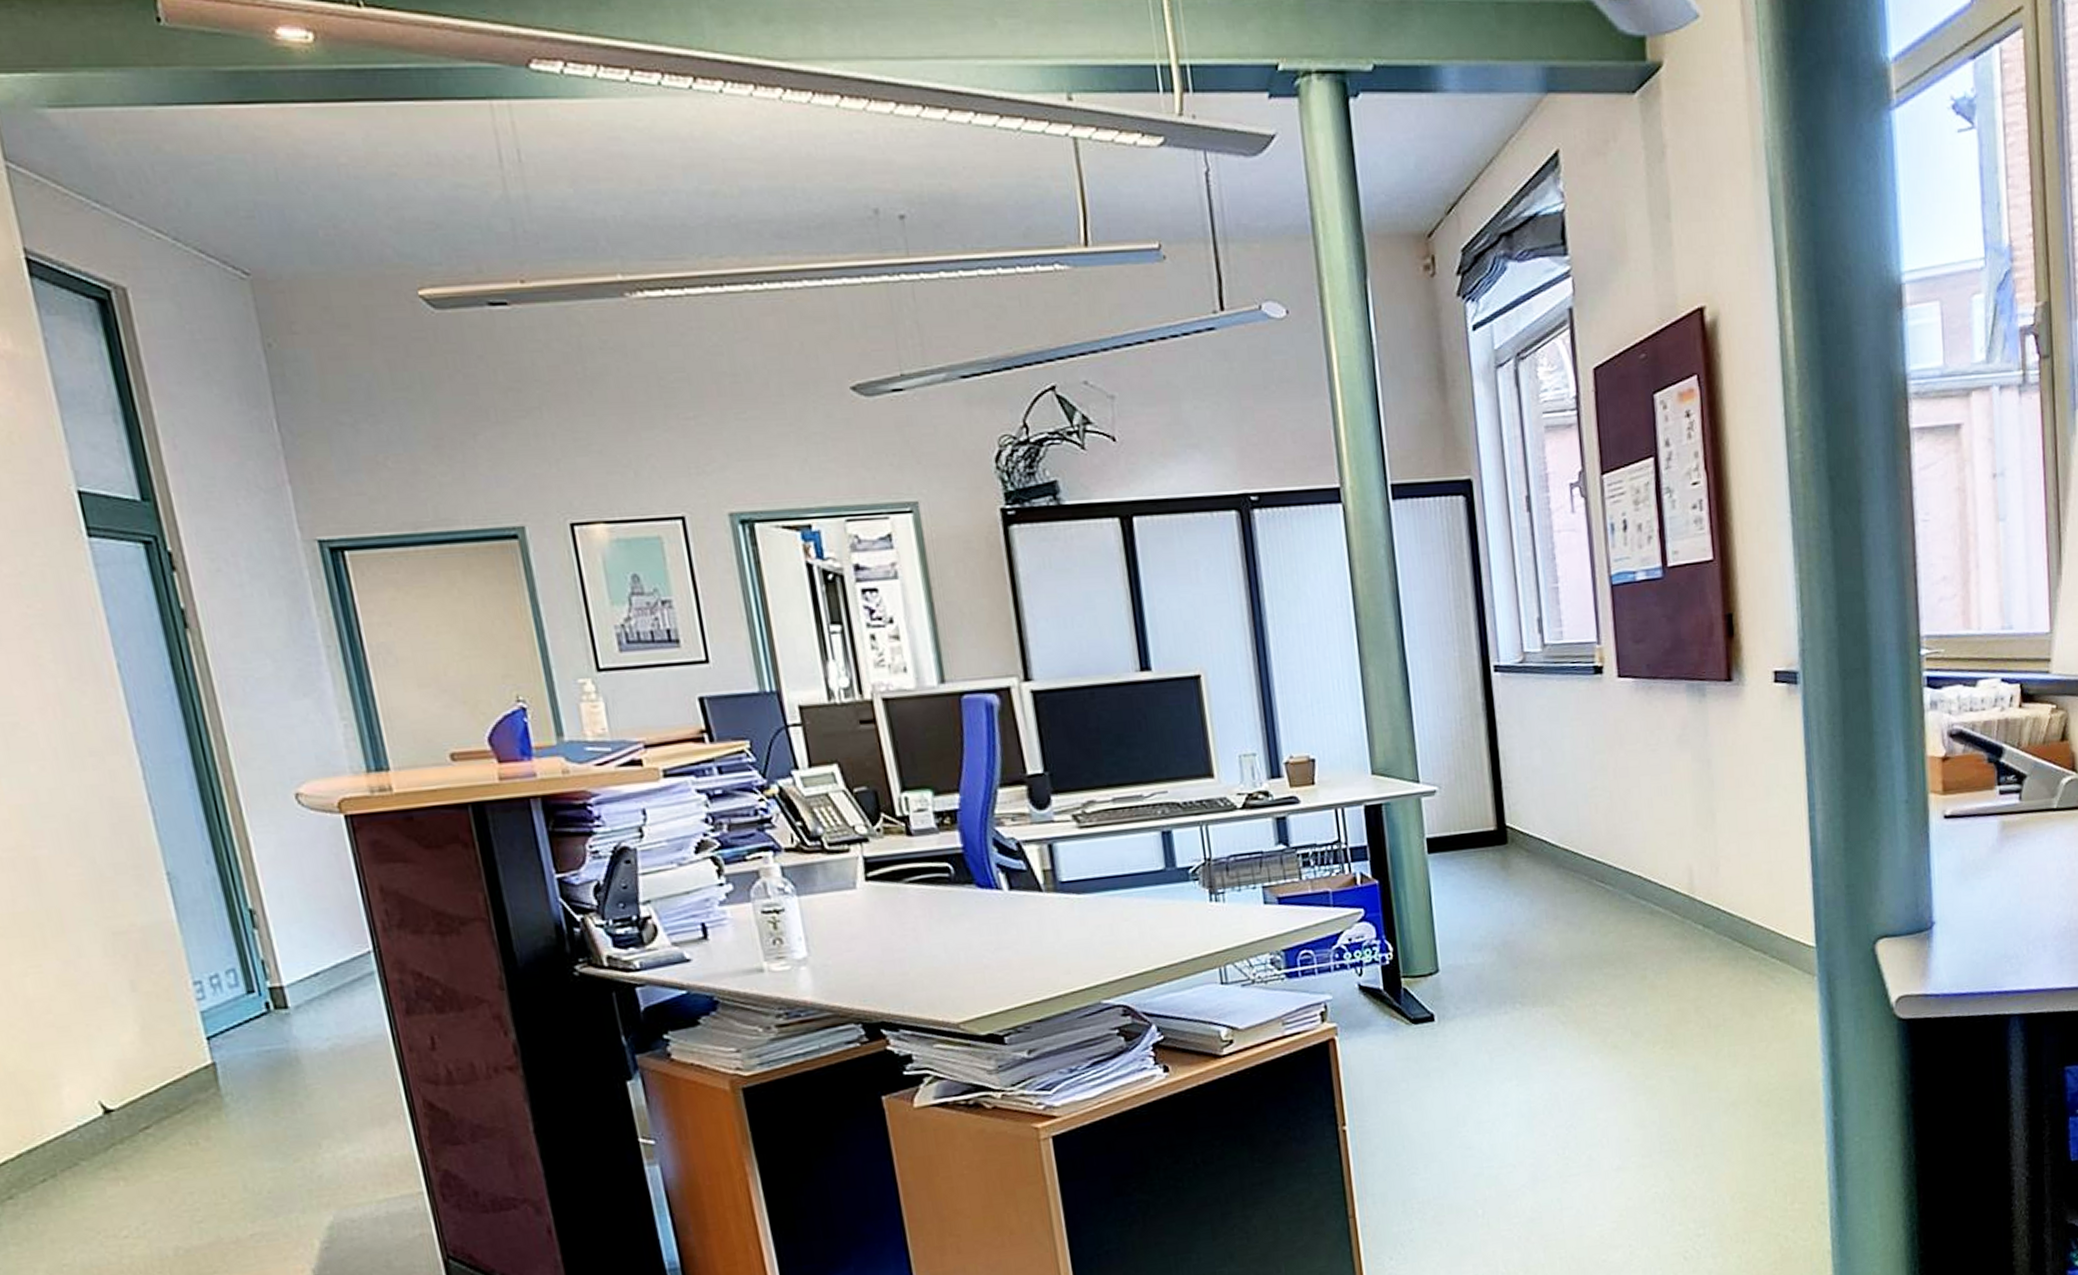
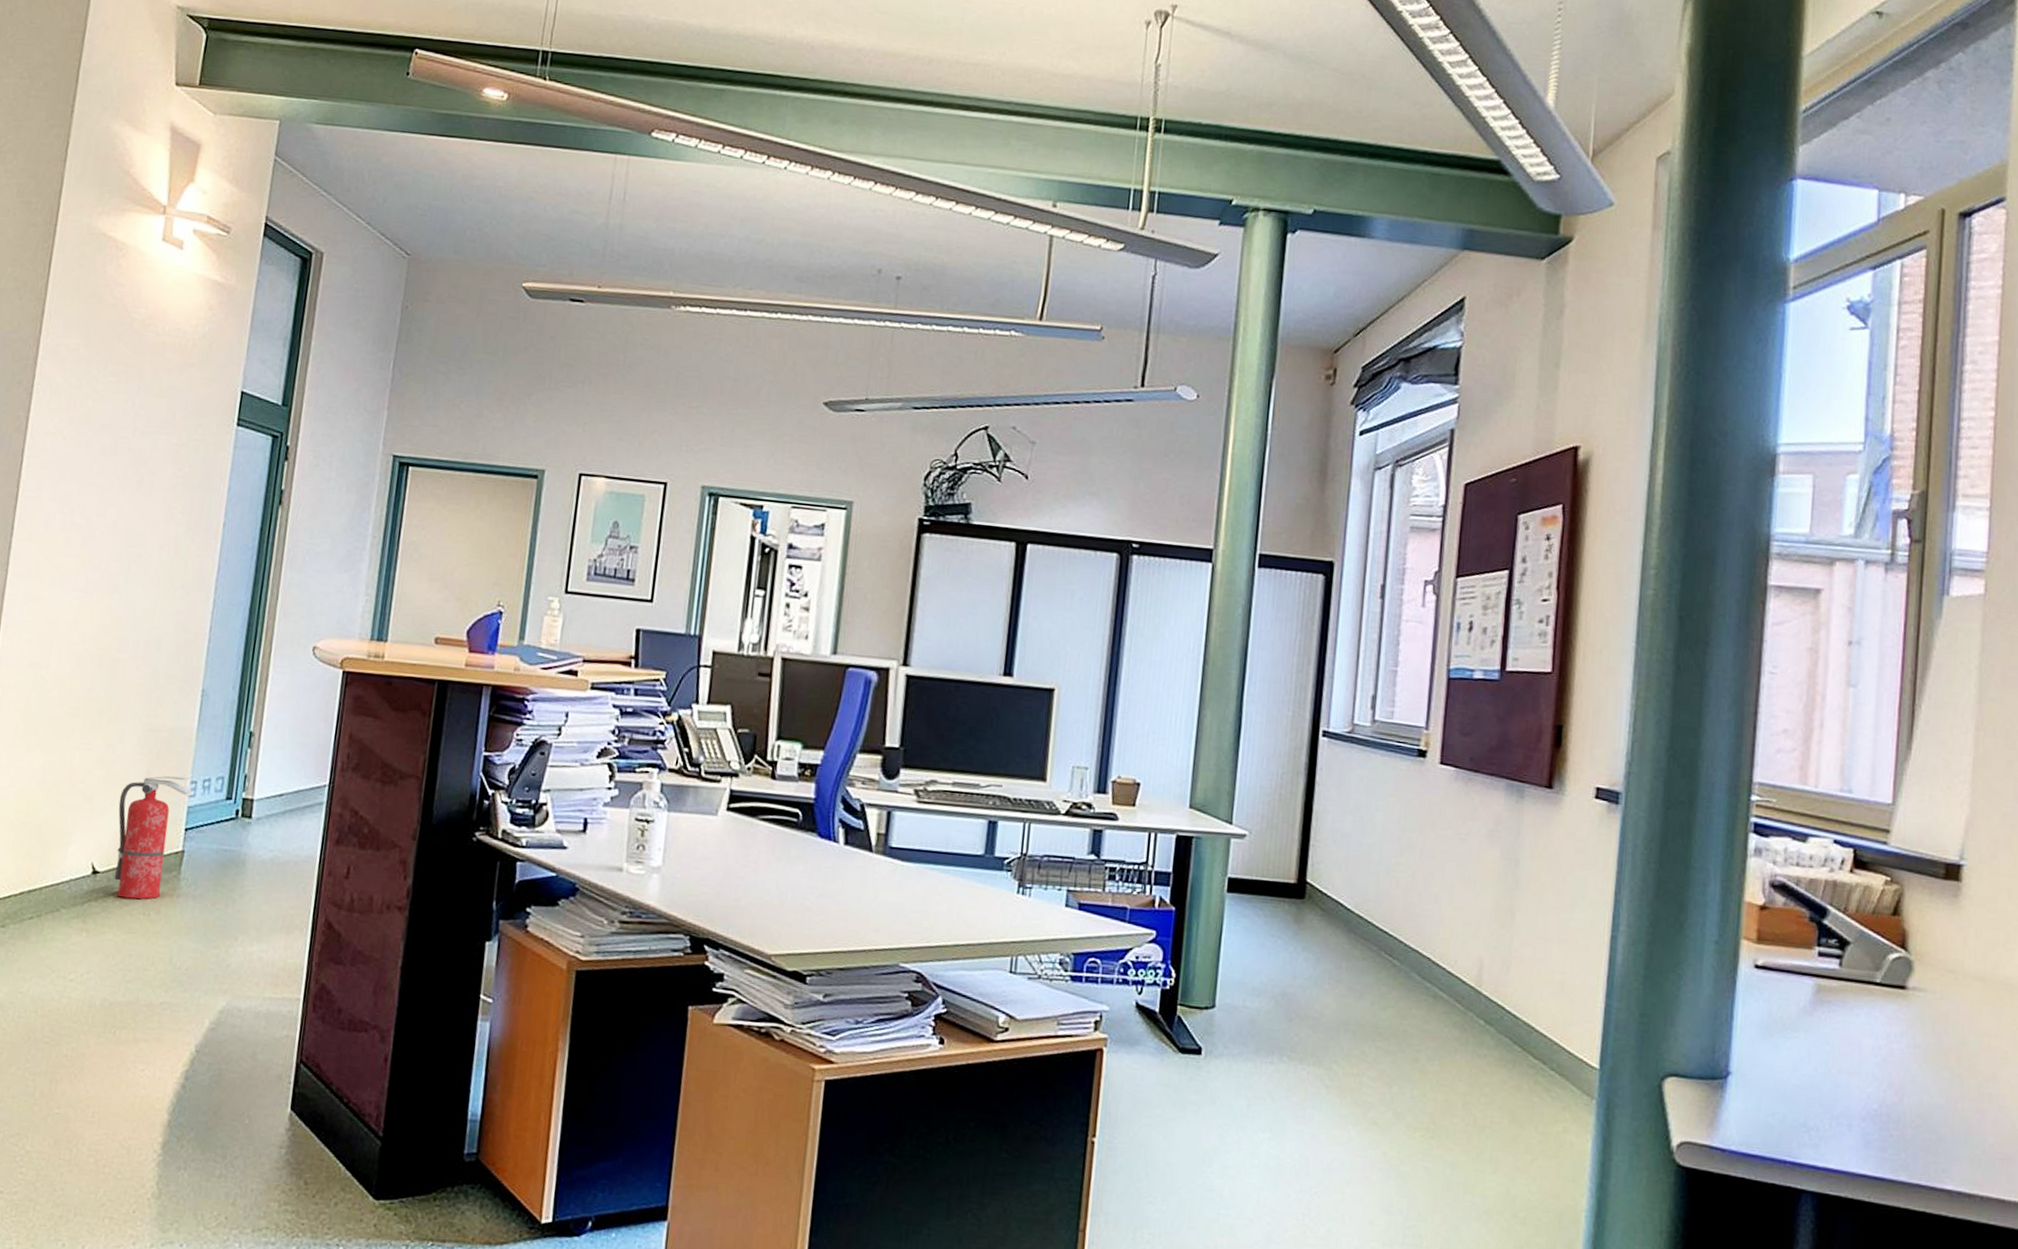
fire extinguisher: none [104,978,204,1133] -> present [114,775,192,900]

